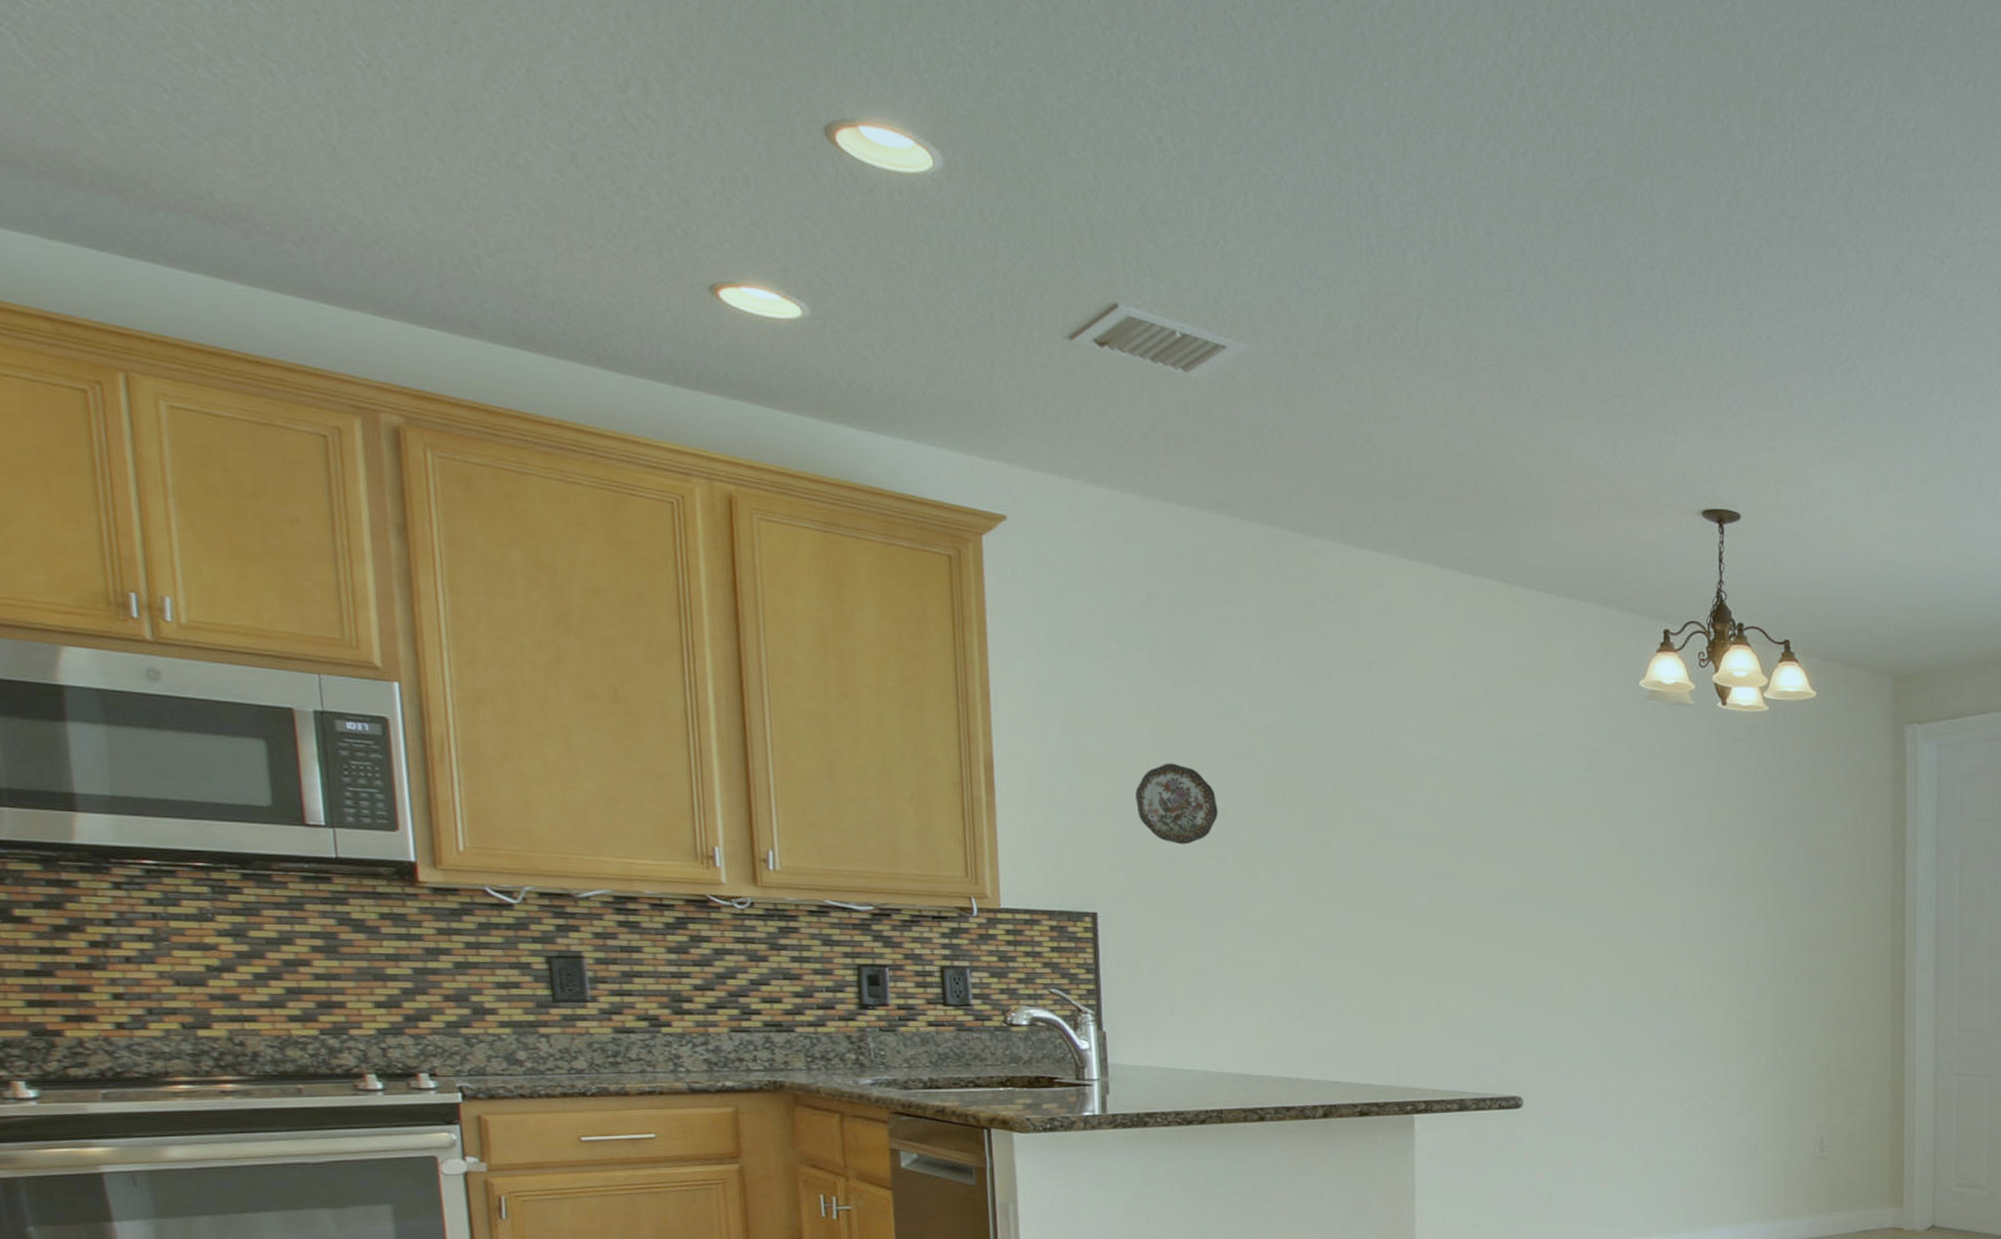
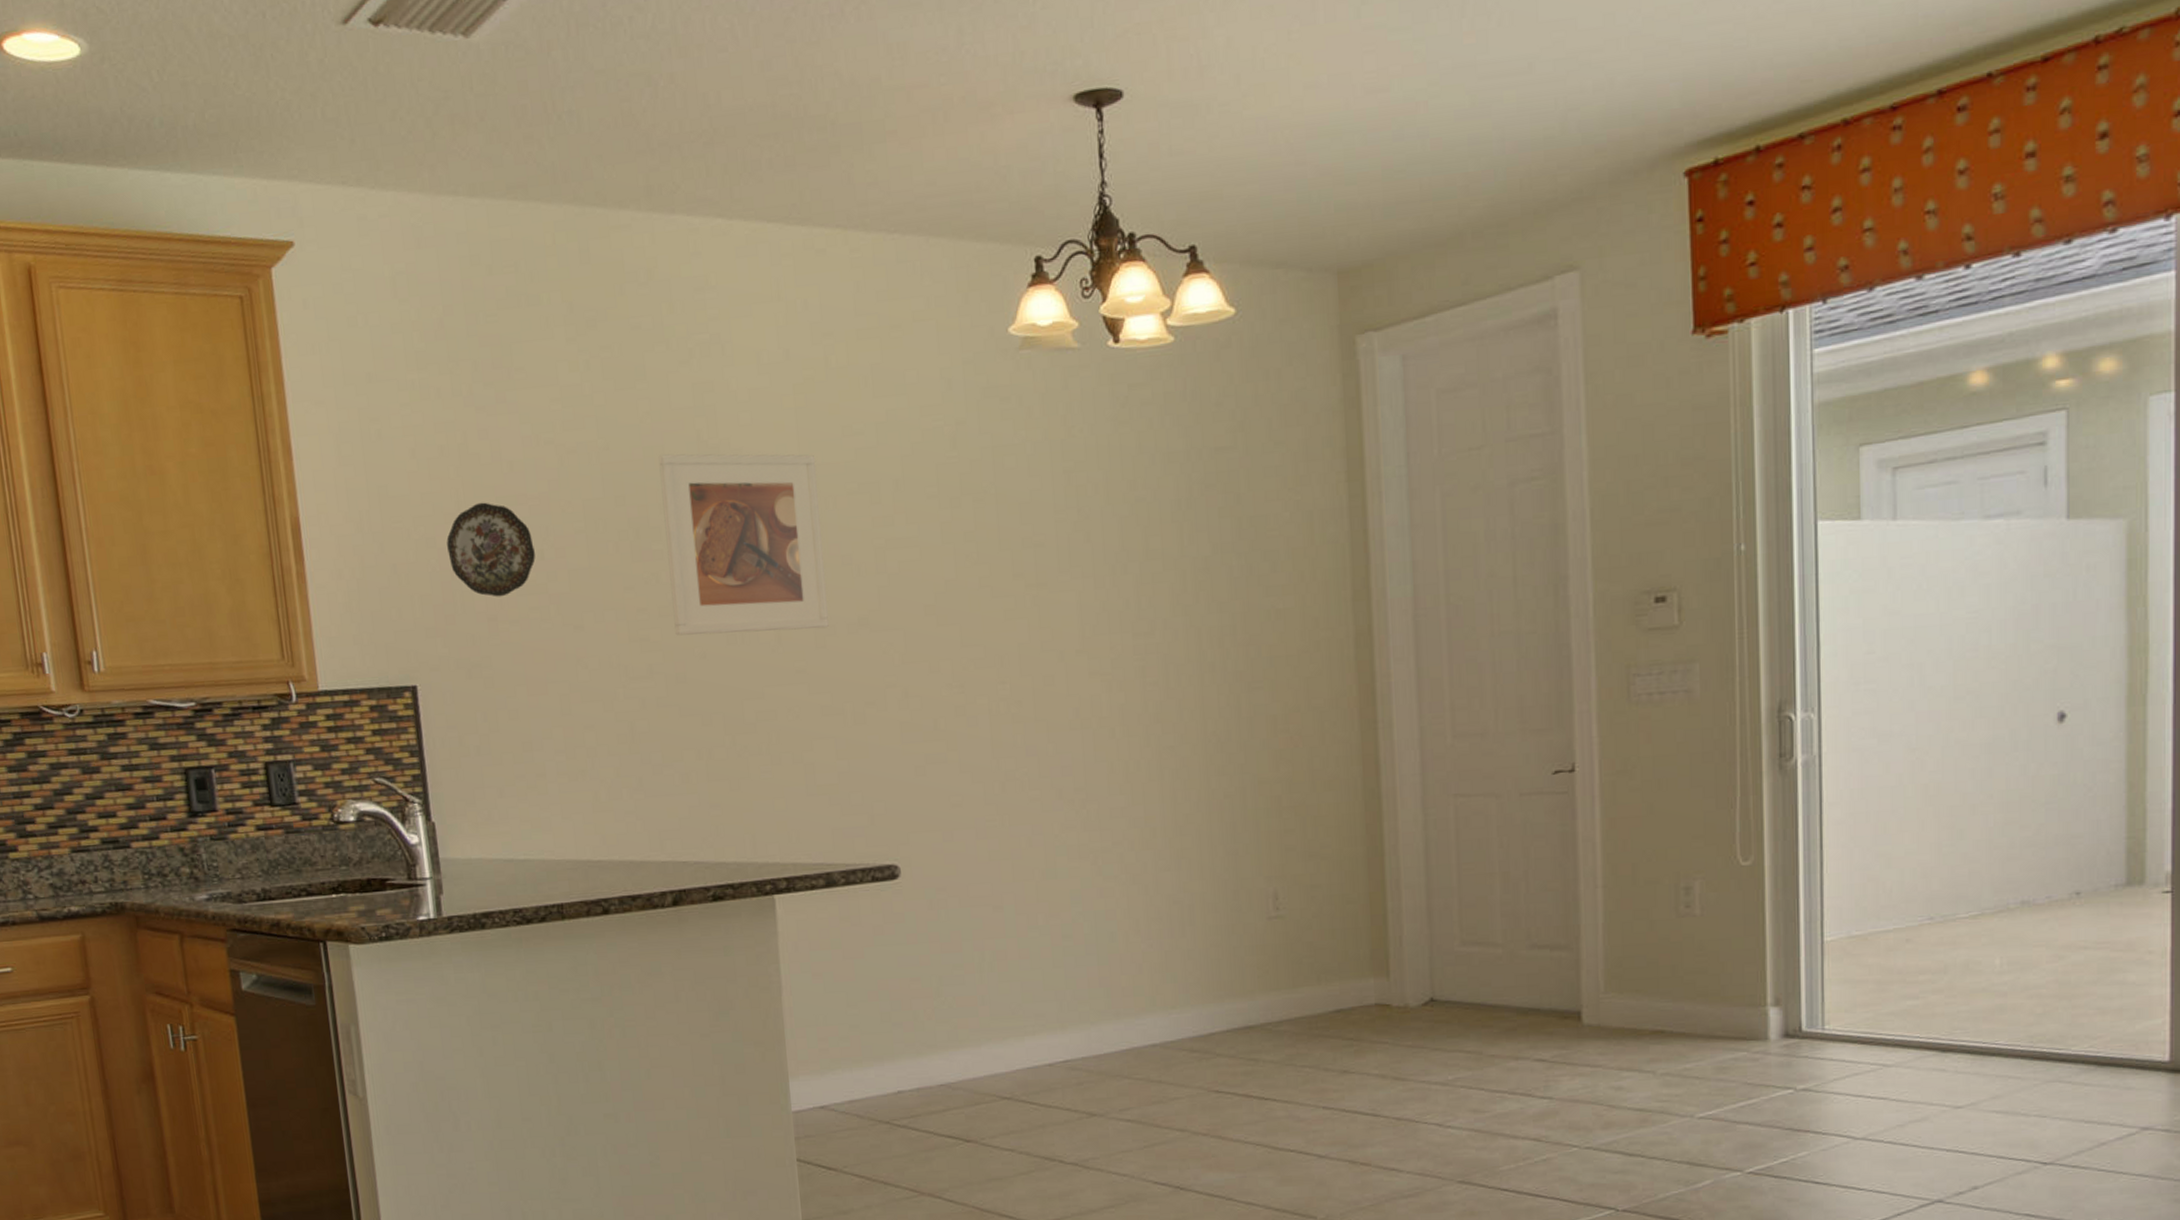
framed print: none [1336,743,1476,901] -> present [658,454,829,636]

